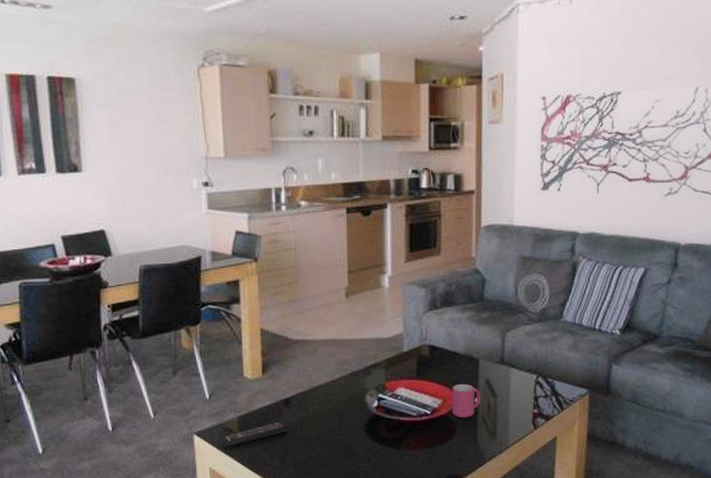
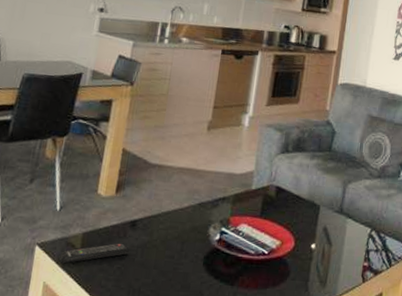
mug: present [452,383,481,418] -> none [288,227,317,263]

